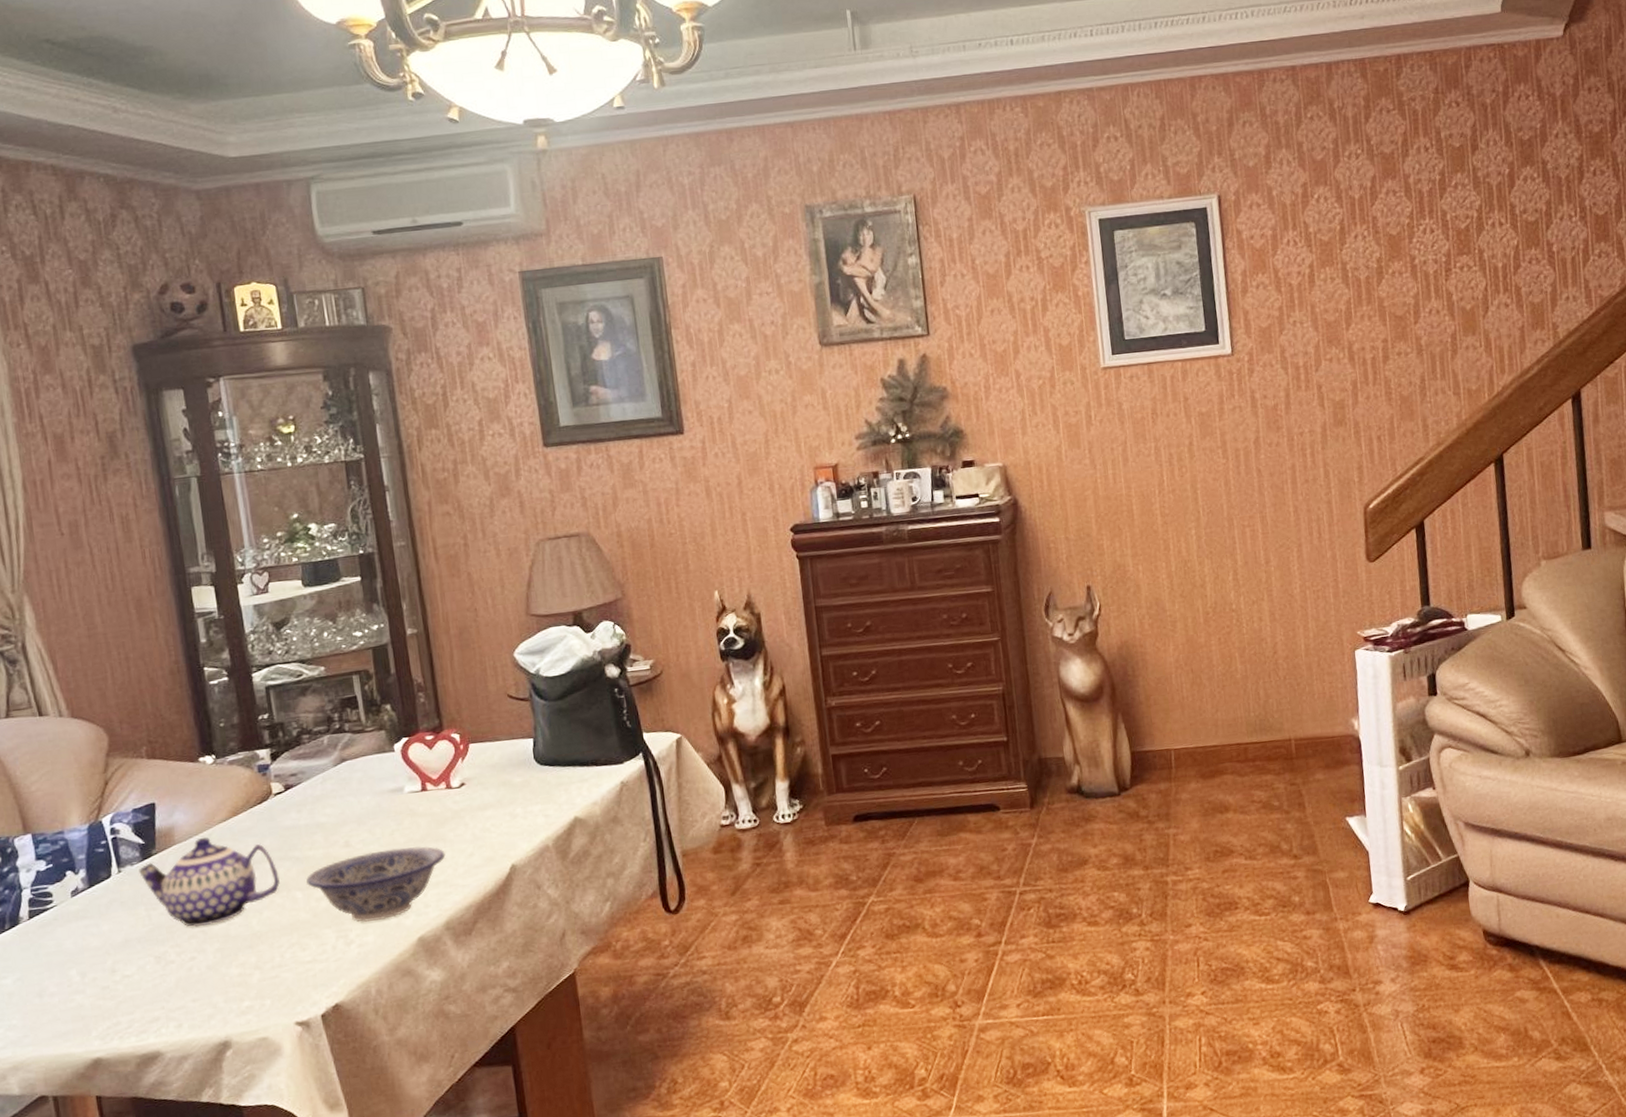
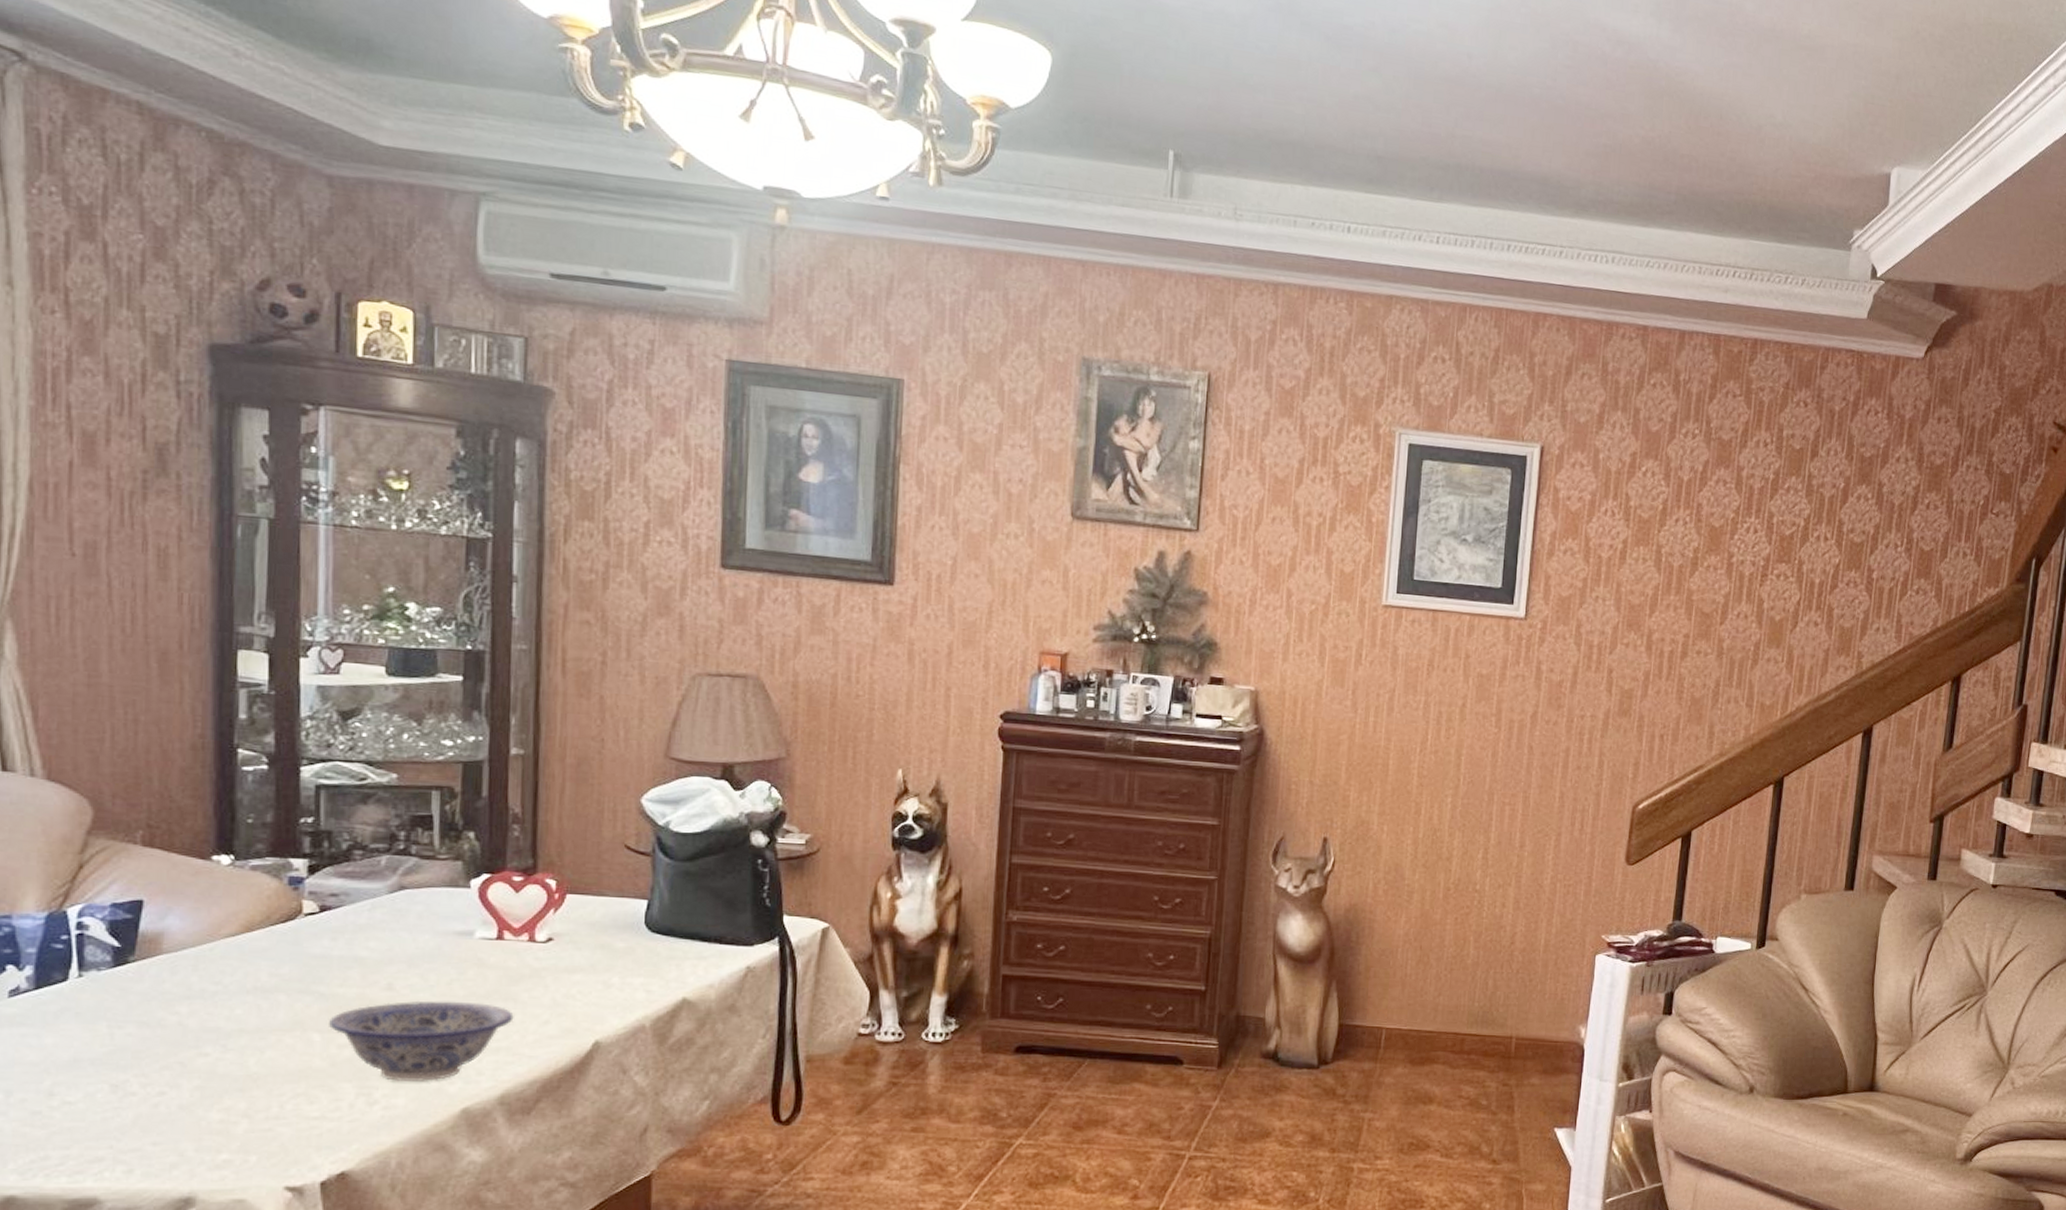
teapot: present [139,837,280,928] -> none [107,950,294,1057]

